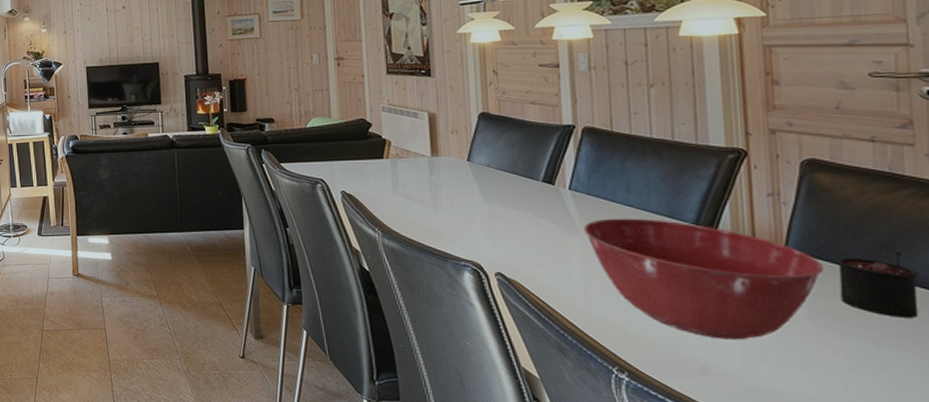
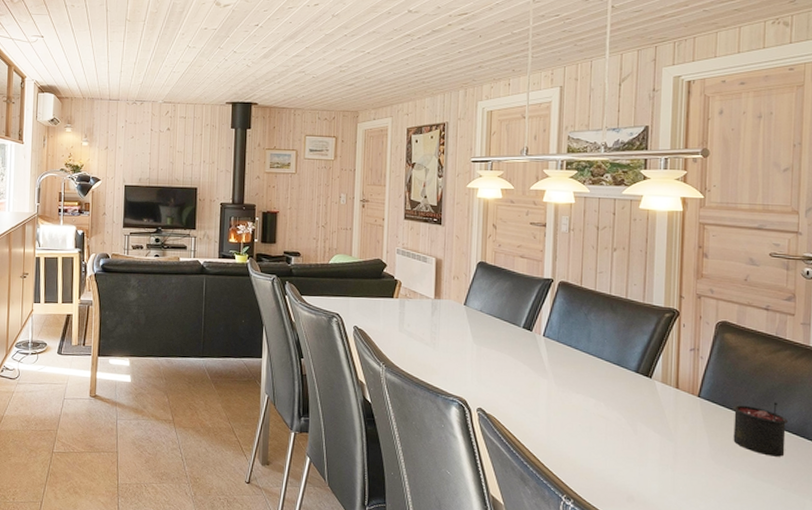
mixing bowl: present [583,218,825,340] -> none [551,363,725,473]

